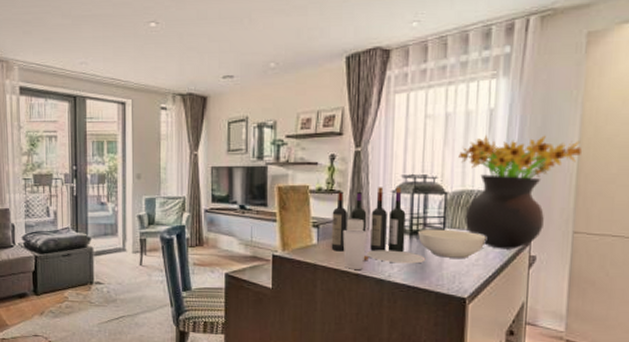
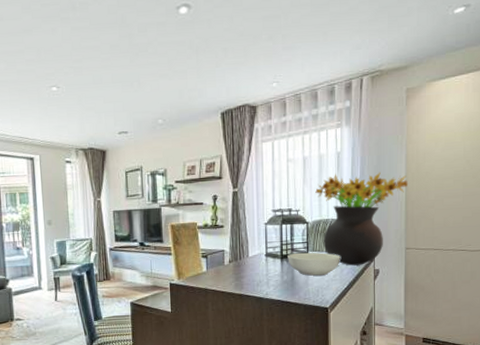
wine bottle: present [331,187,426,264] -> none [217,220,295,283]
cup: present [342,229,368,271] -> none [227,257,248,292]

